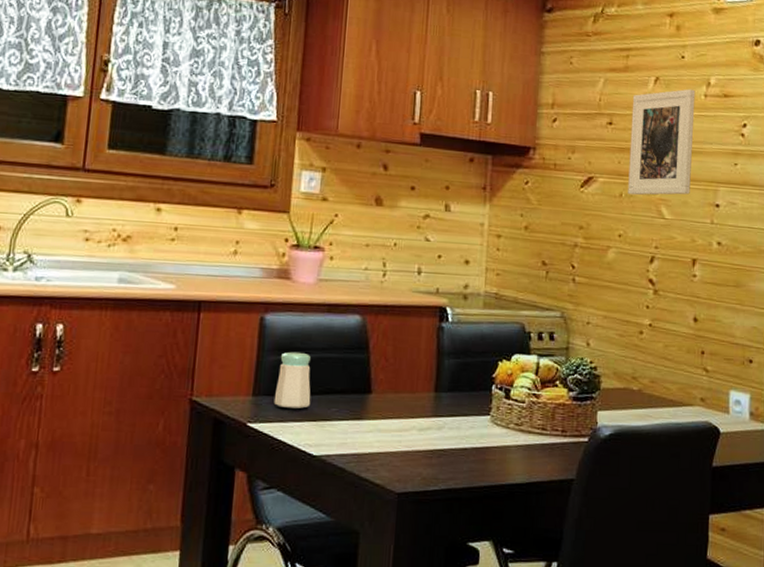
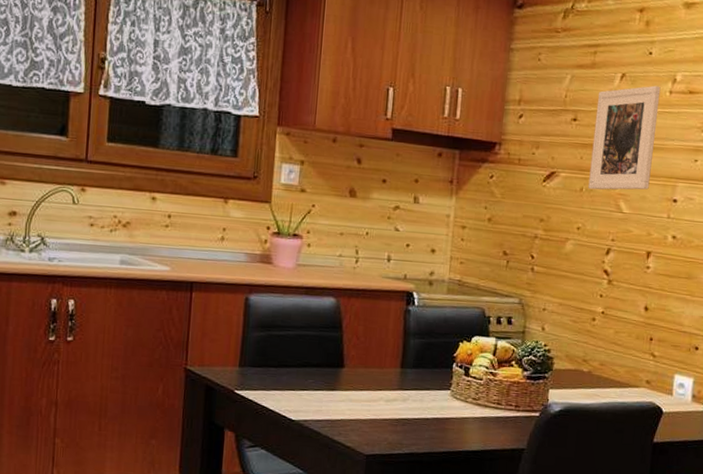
salt shaker: present [273,351,311,409] -> none [257,328,291,379]

